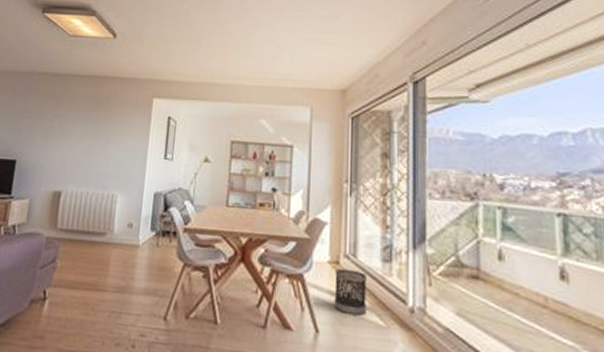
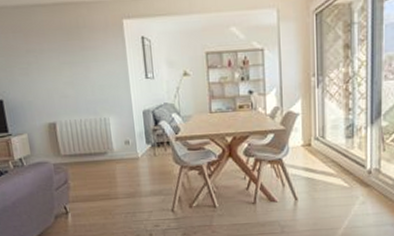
wastebasket: present [334,268,367,317] -> none [308,148,334,184]

